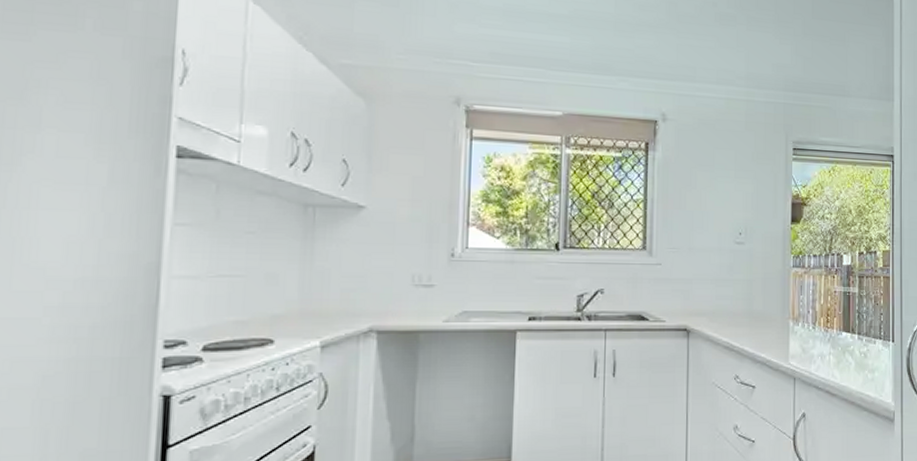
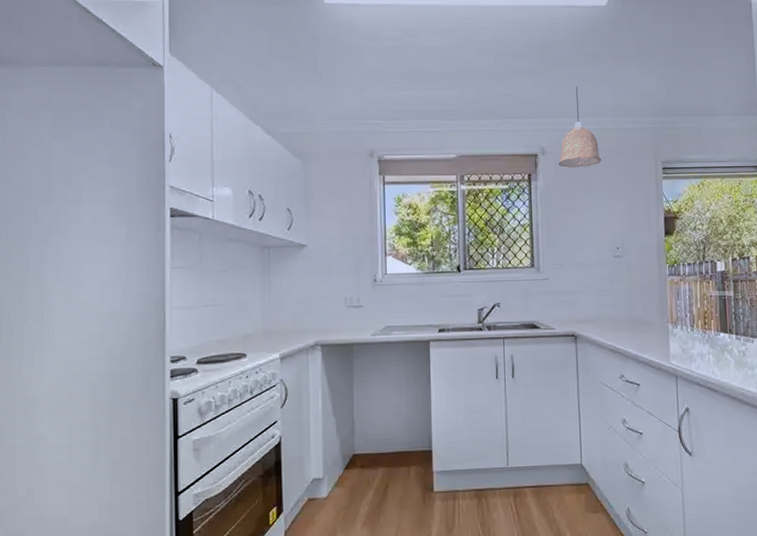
pendant lamp: none [680,48,729,140] -> present [558,86,602,168]

